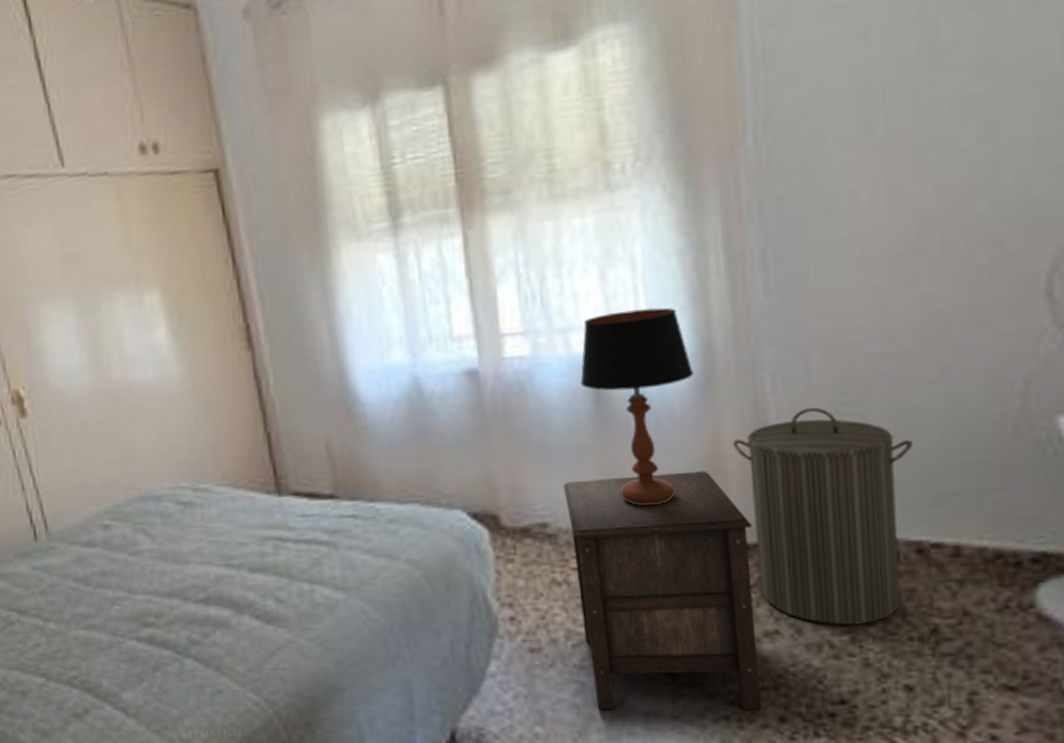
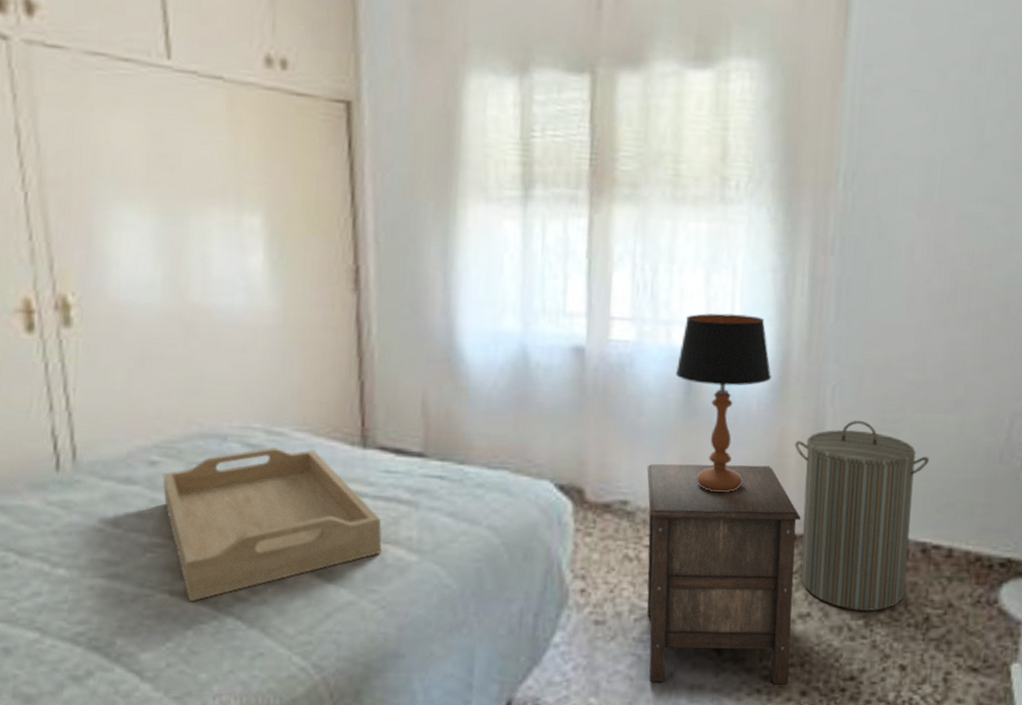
serving tray: none [115,501,310,647] -> present [162,447,383,602]

